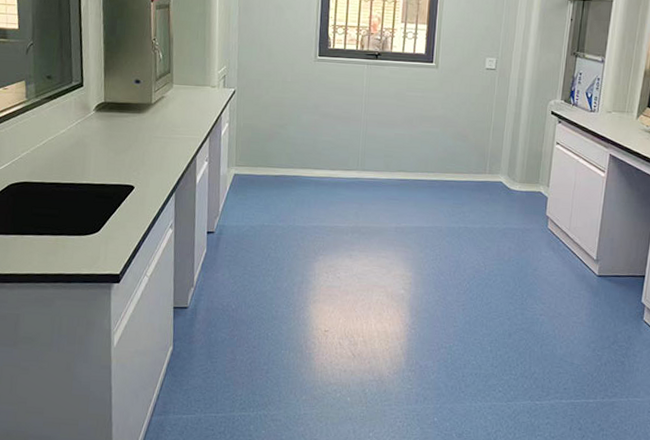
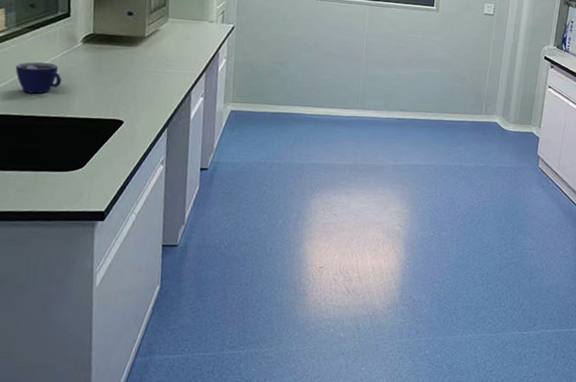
cup: none [36,130,77,162] -> present [15,61,61,94]

